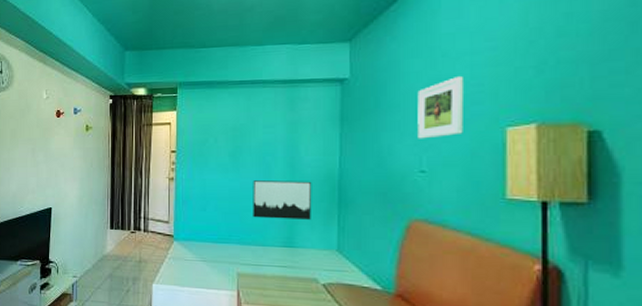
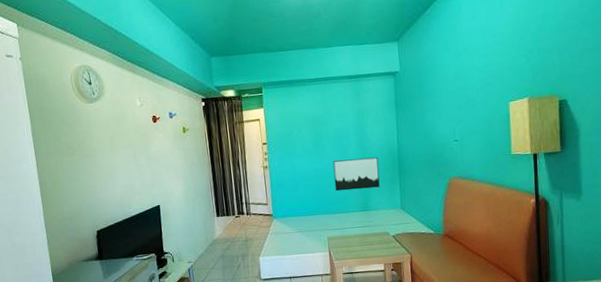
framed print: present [417,77,463,139] -> none [449,65,482,116]

